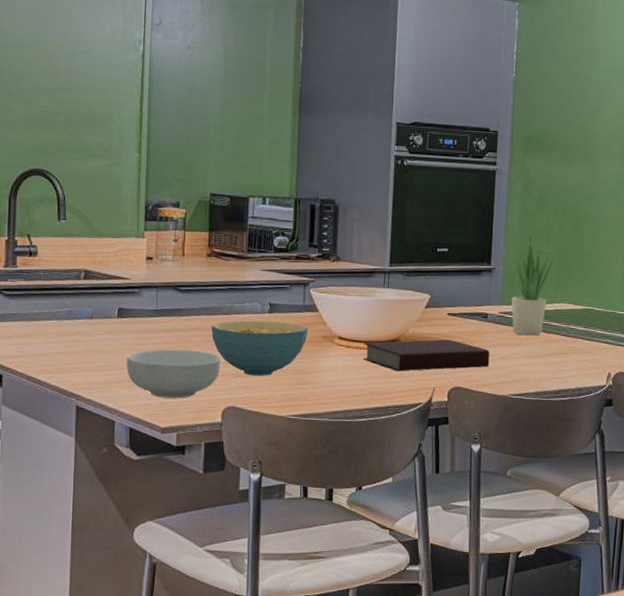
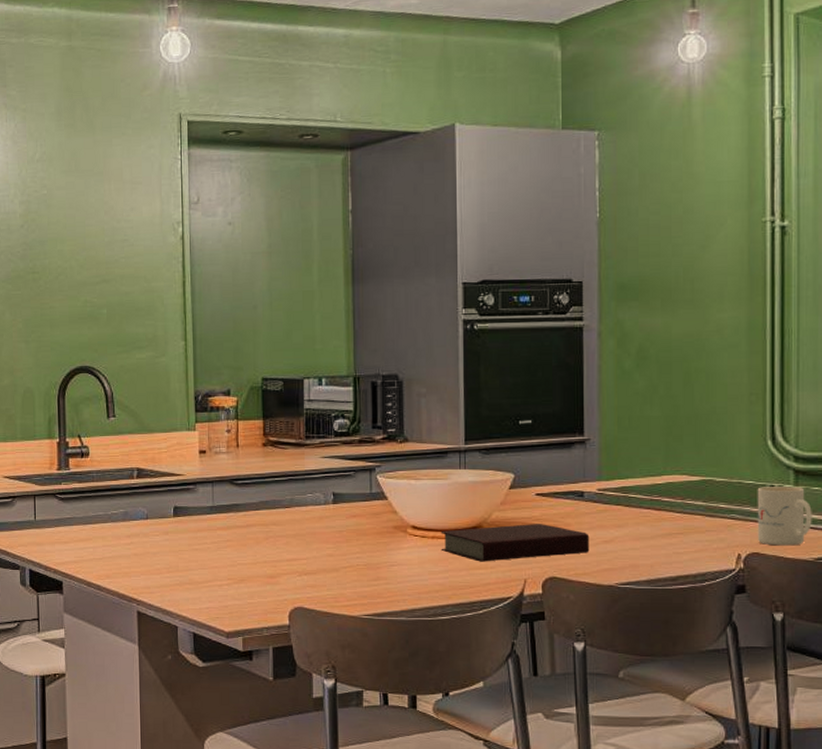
cereal bowl: present [127,349,220,399] -> none [186,548,284,600]
cereal bowl: present [211,320,308,376] -> none [272,513,378,573]
potted plant: present [511,236,555,336] -> none [611,399,661,515]

